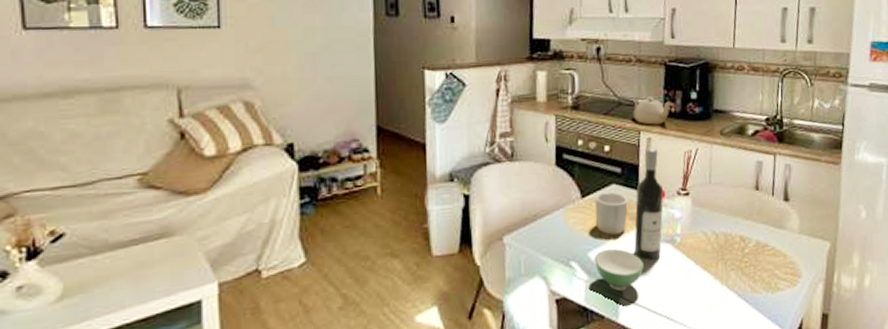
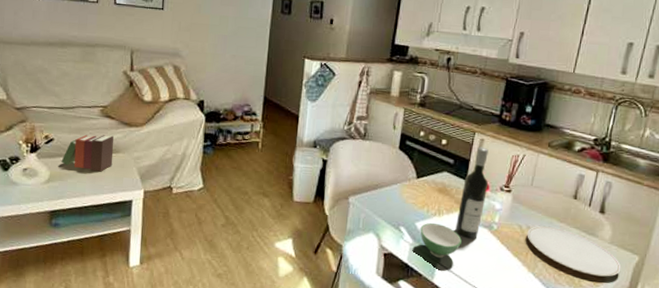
books: none [80,213,165,270] -> present [61,134,114,172]
mug: present [595,192,628,235] -> none [425,177,456,213]
teapot: present [632,96,671,125] -> none [470,104,507,130]
plate: none [713,226,815,275] -> present [527,225,621,277]

